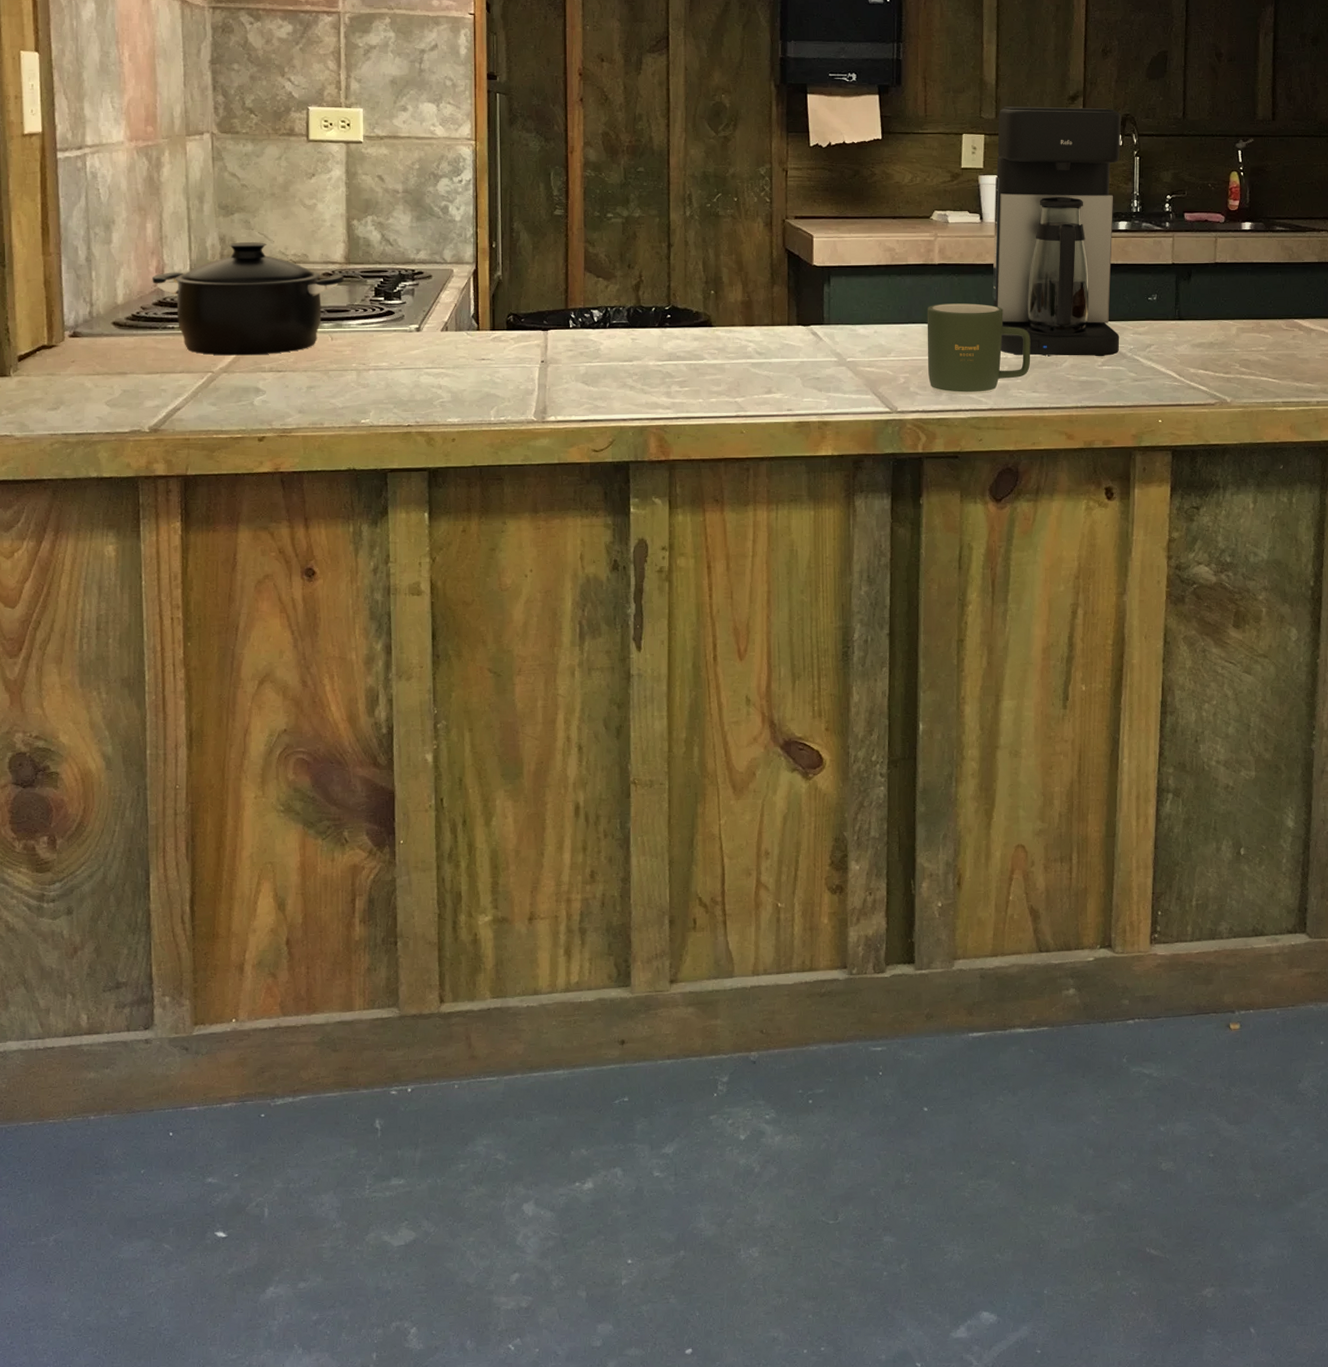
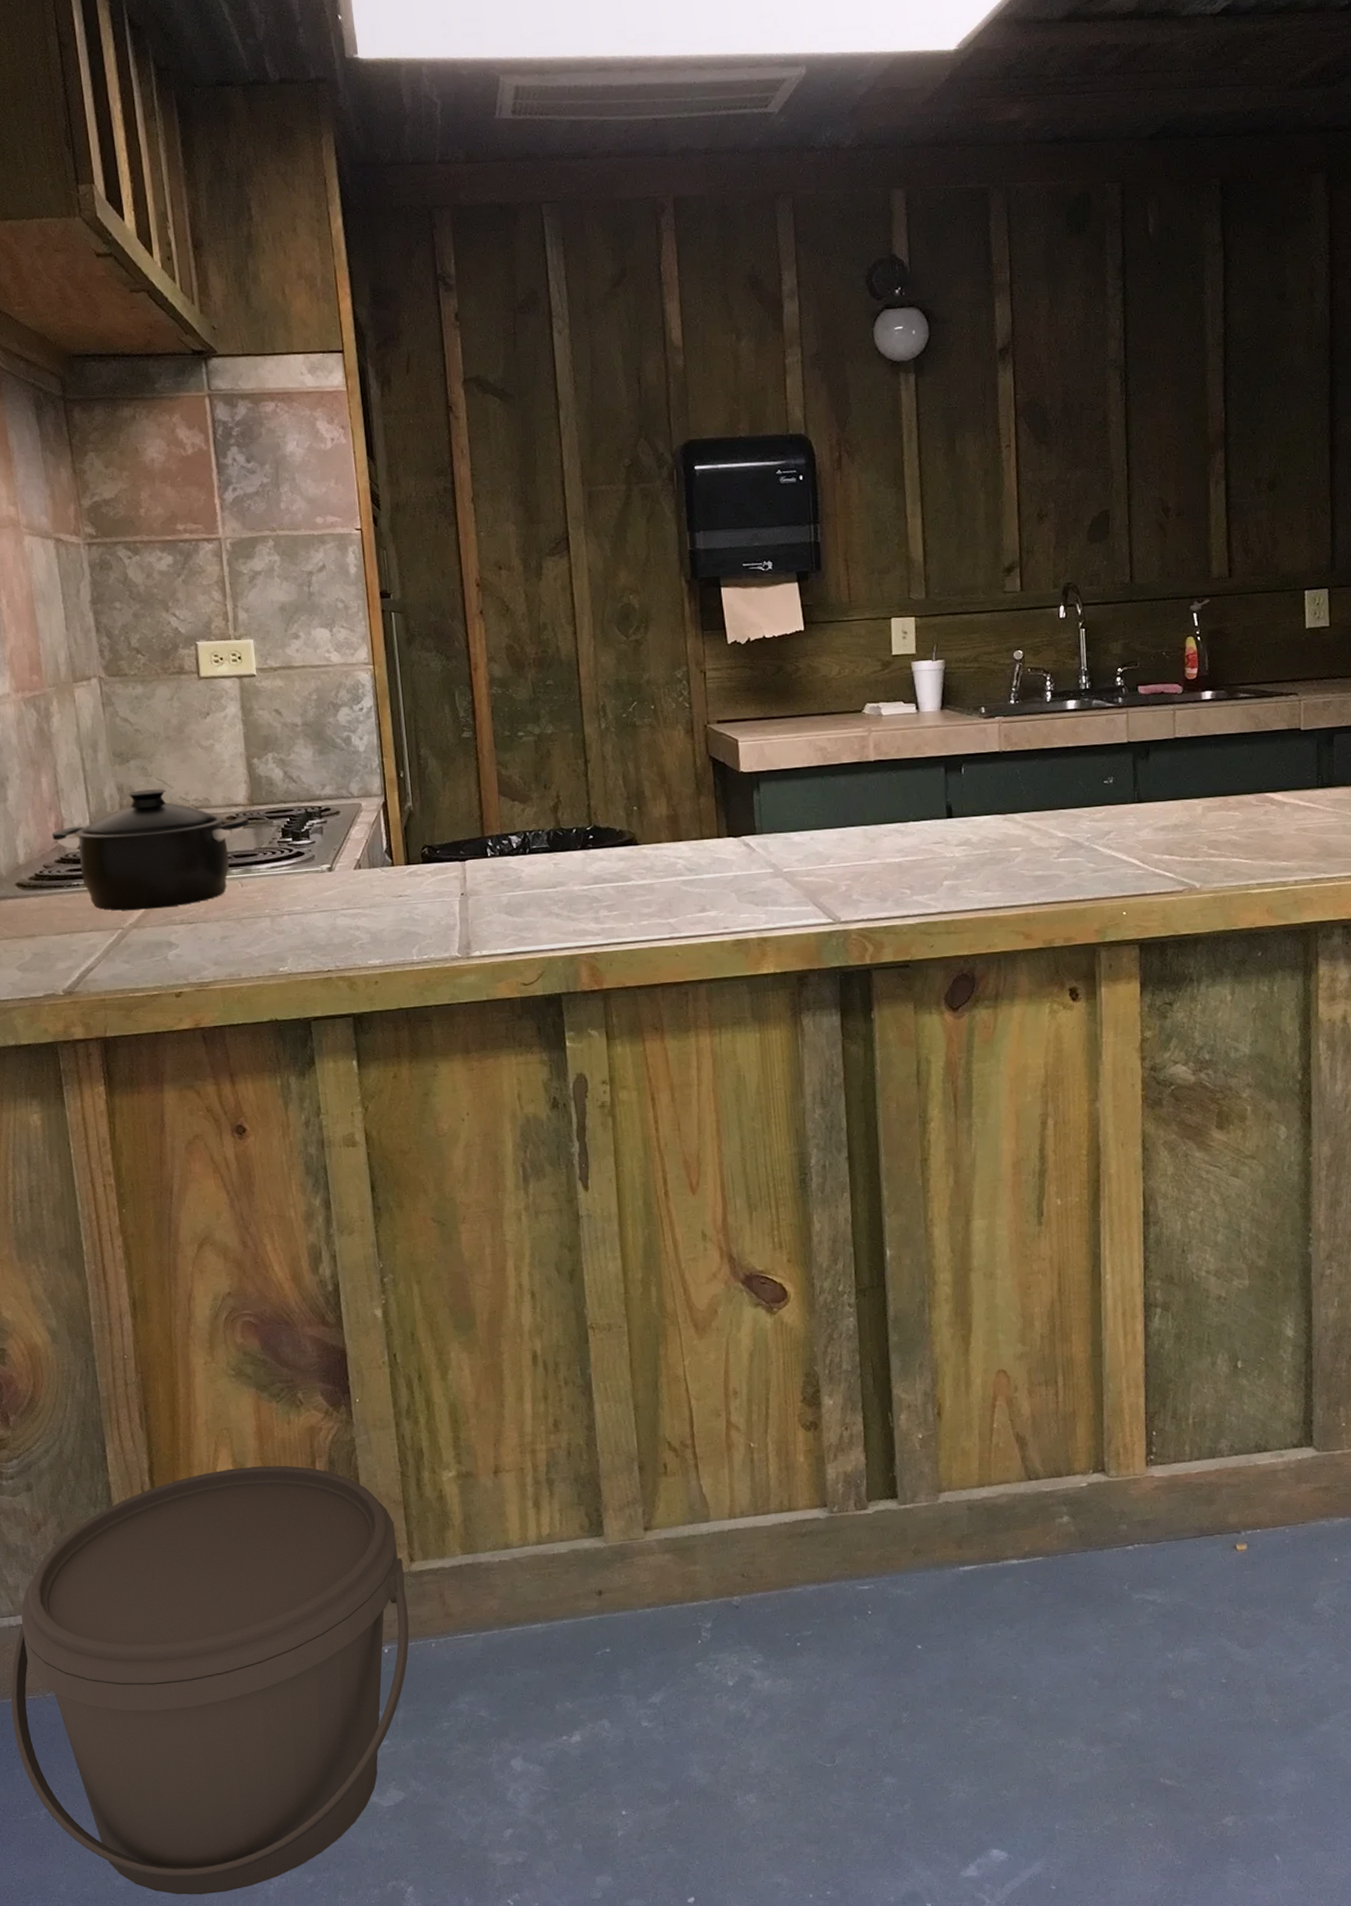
bucket: none [30,901,434,1328] -> present [10,1465,409,1895]
mug: present [927,303,1031,395] -> none [865,800,981,900]
coffee maker: present [992,106,1122,357] -> none [928,578,1076,854]

